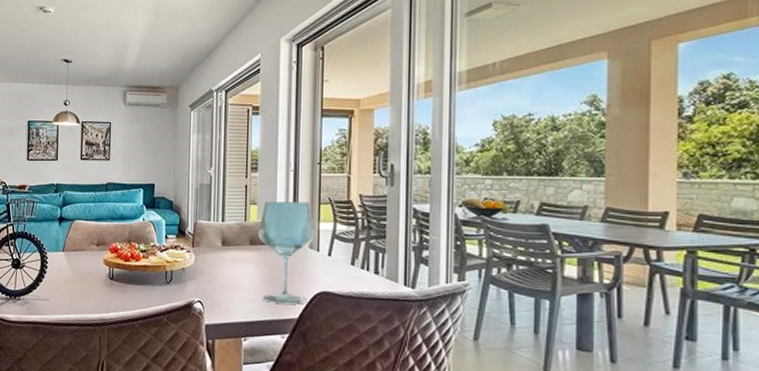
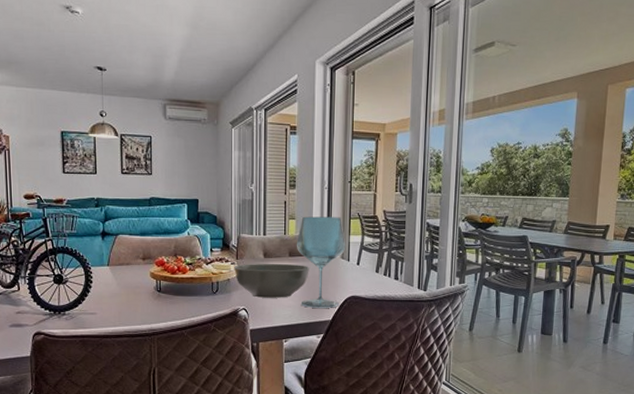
bowl: none [188,252,273,291] -> present [233,263,309,298]

